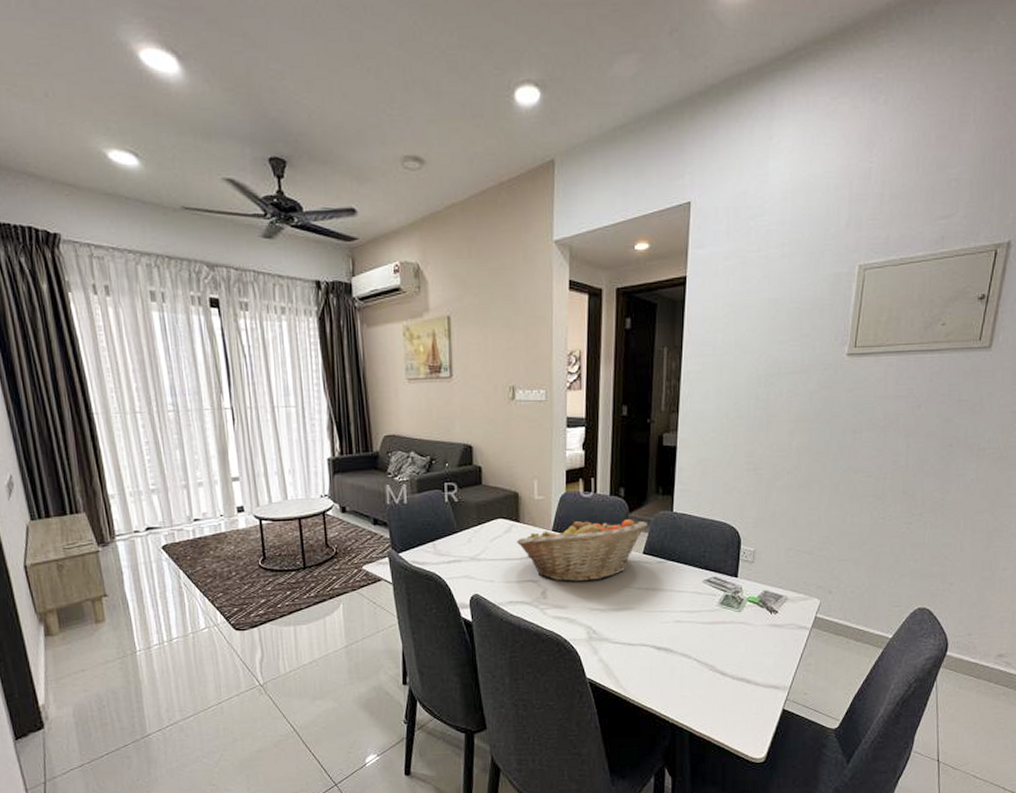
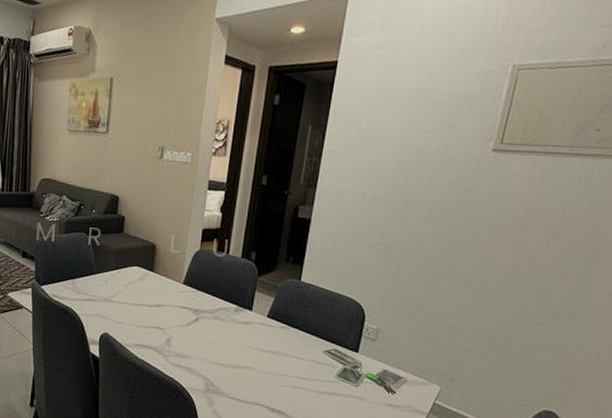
fruit basket: present [516,519,648,582] -> none [148,275,275,336]

